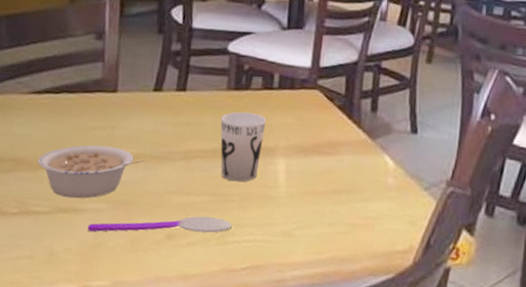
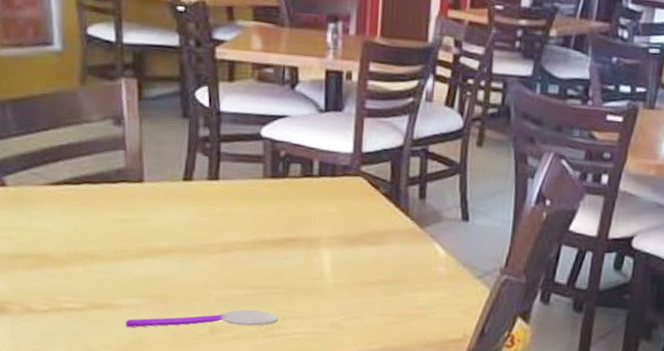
legume: present [37,145,145,199] -> none [64,238,180,294]
cup: present [220,111,267,182] -> none [258,201,308,274]

